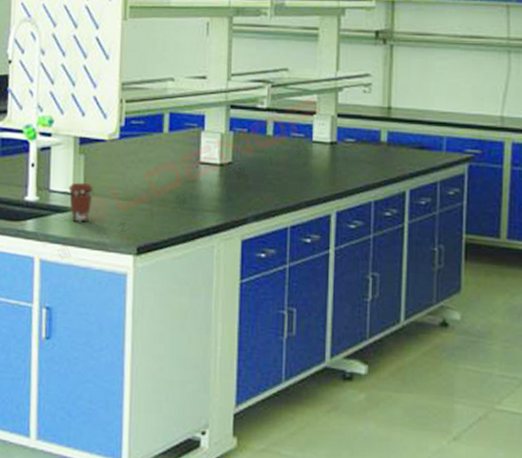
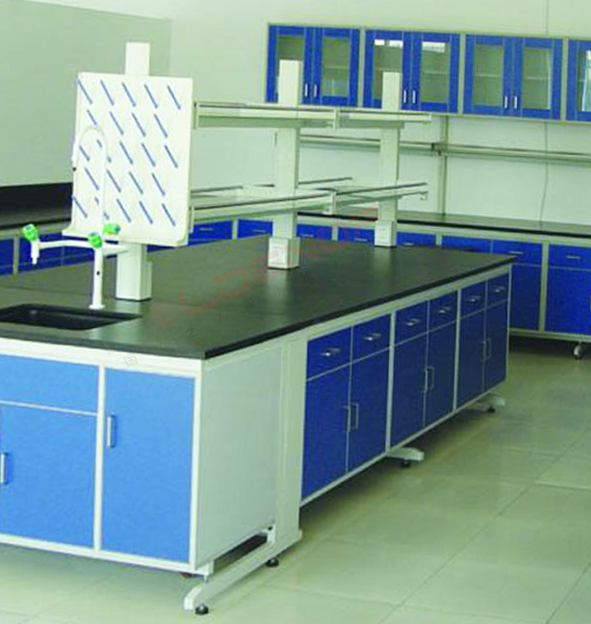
coffee cup: present [68,182,94,222] -> none [135,289,162,329]

